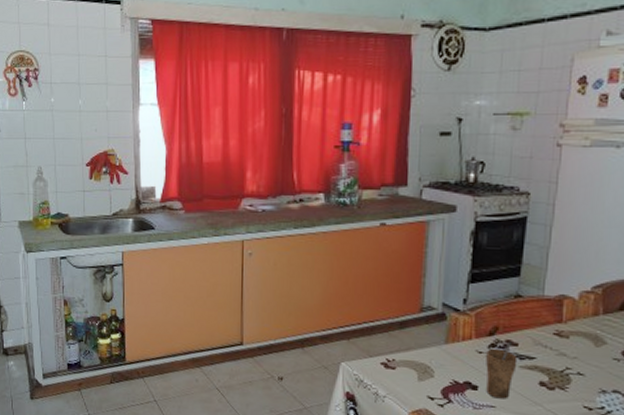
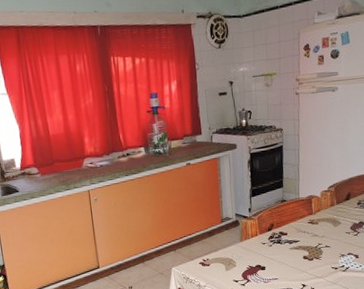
cup: present [486,341,518,399] -> none [268,232,288,273]

